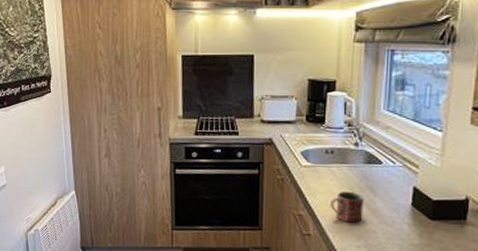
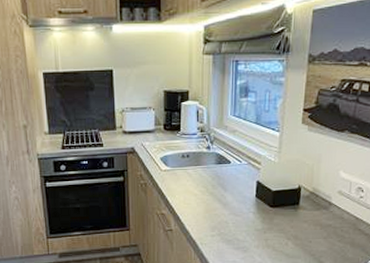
mug: present [330,191,364,223] -> none [188,189,216,216]

